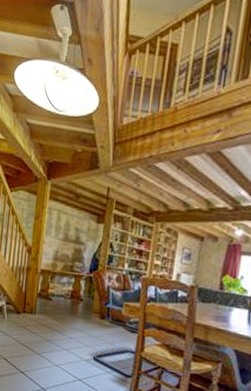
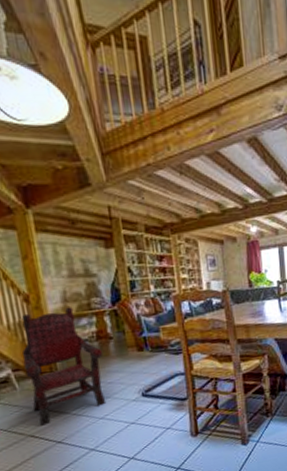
armchair: none [11,261,72,355] -> present [21,307,107,426]

